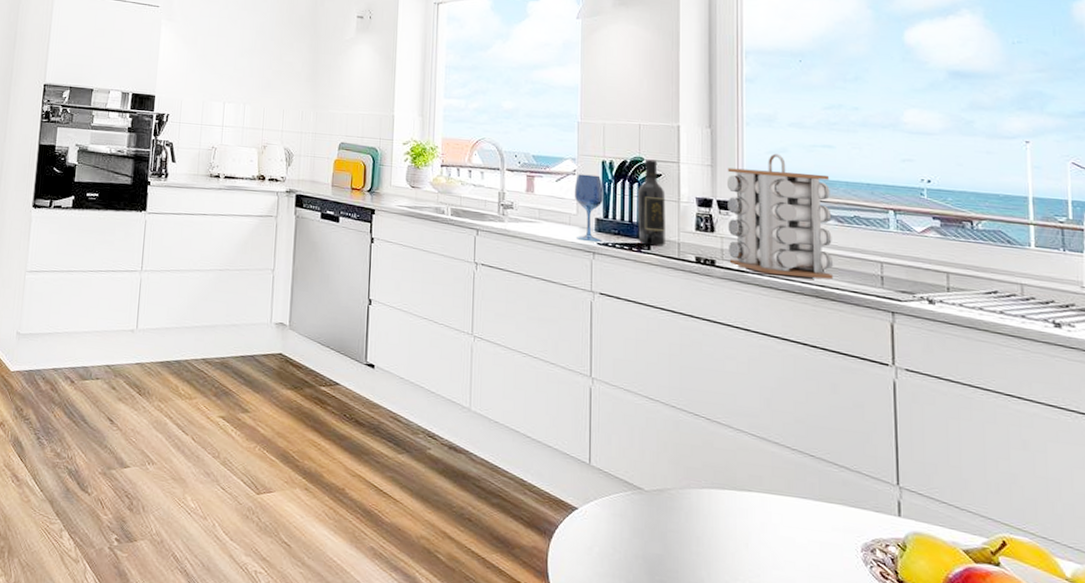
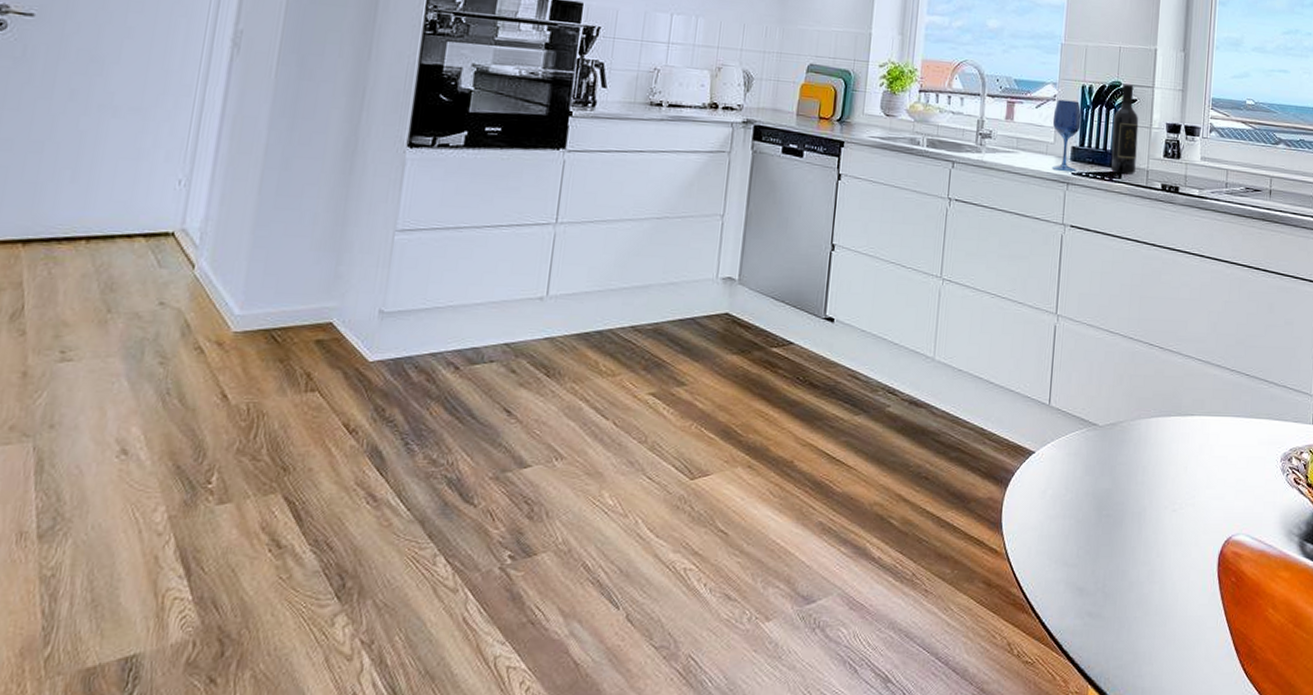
spice rack: present [727,153,833,280] -> none [1191,78,1283,203]

